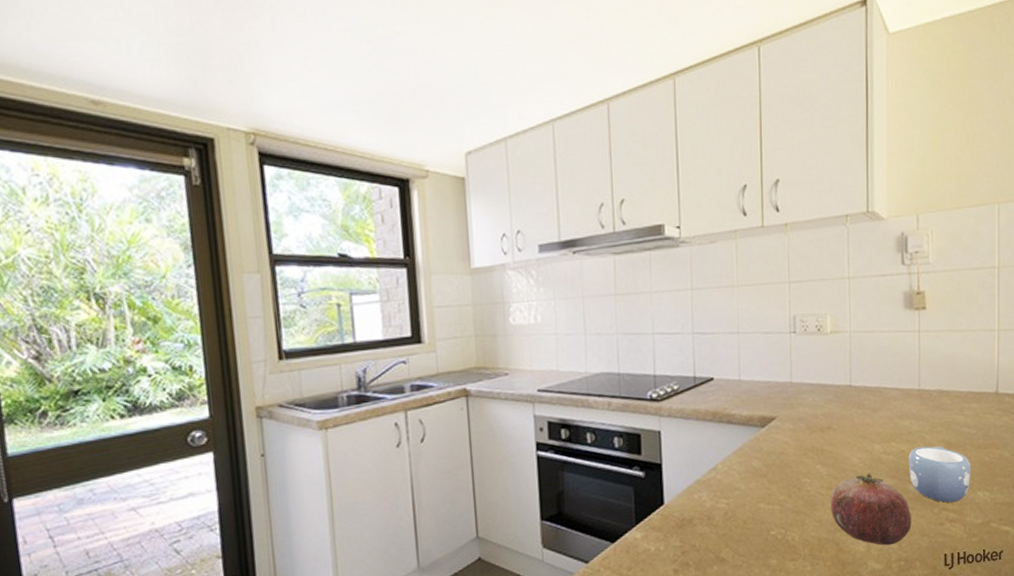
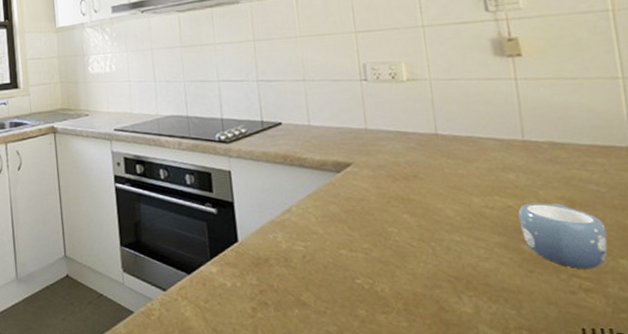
fruit: present [830,473,911,546] -> none [423,227,532,310]

